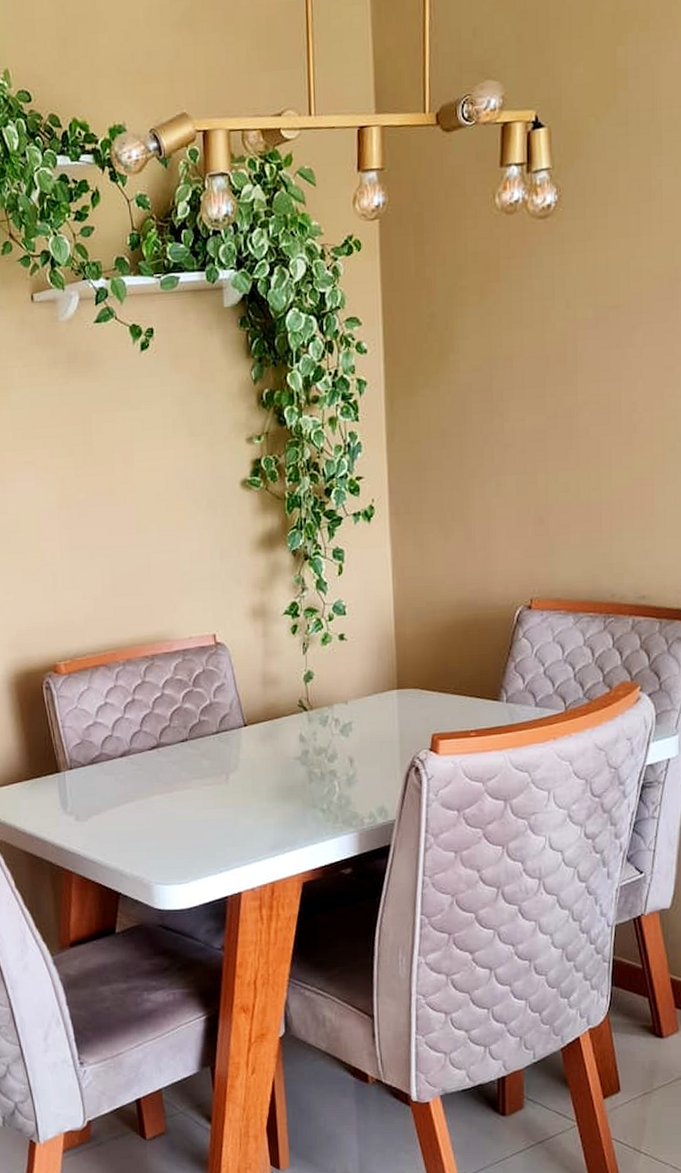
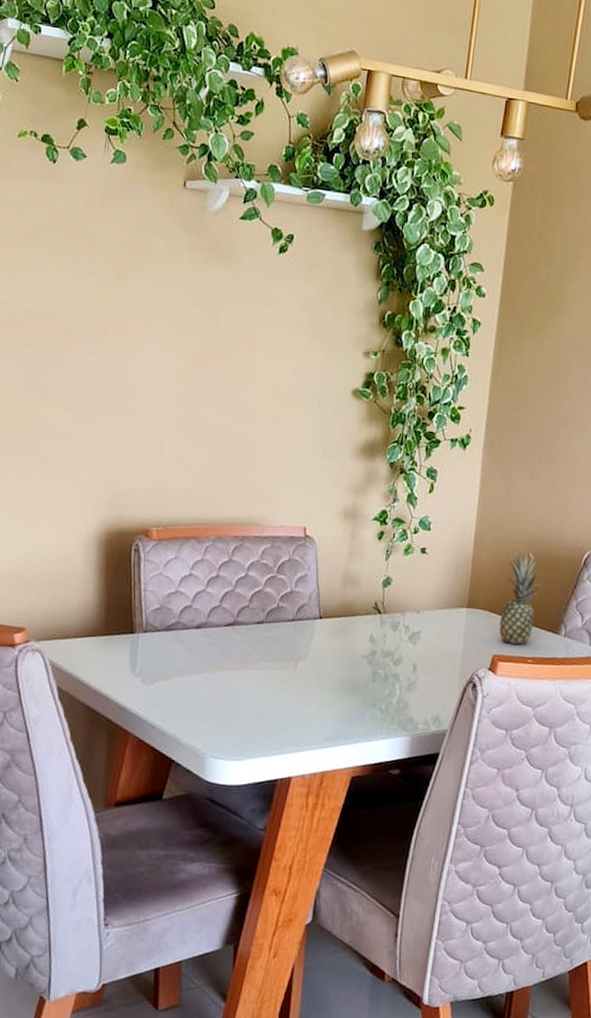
fruit: none [431,617,474,720] -> present [499,550,542,645]

